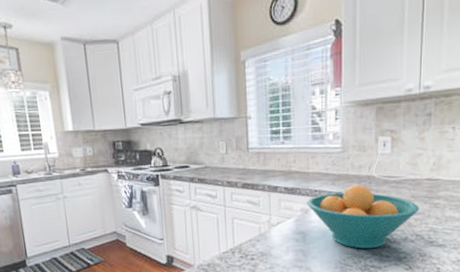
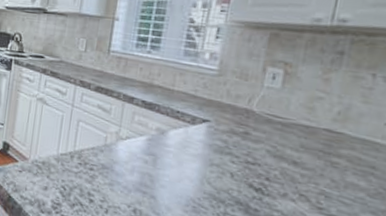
fruit bowl: present [306,185,419,249] -> none [164,115,310,197]

